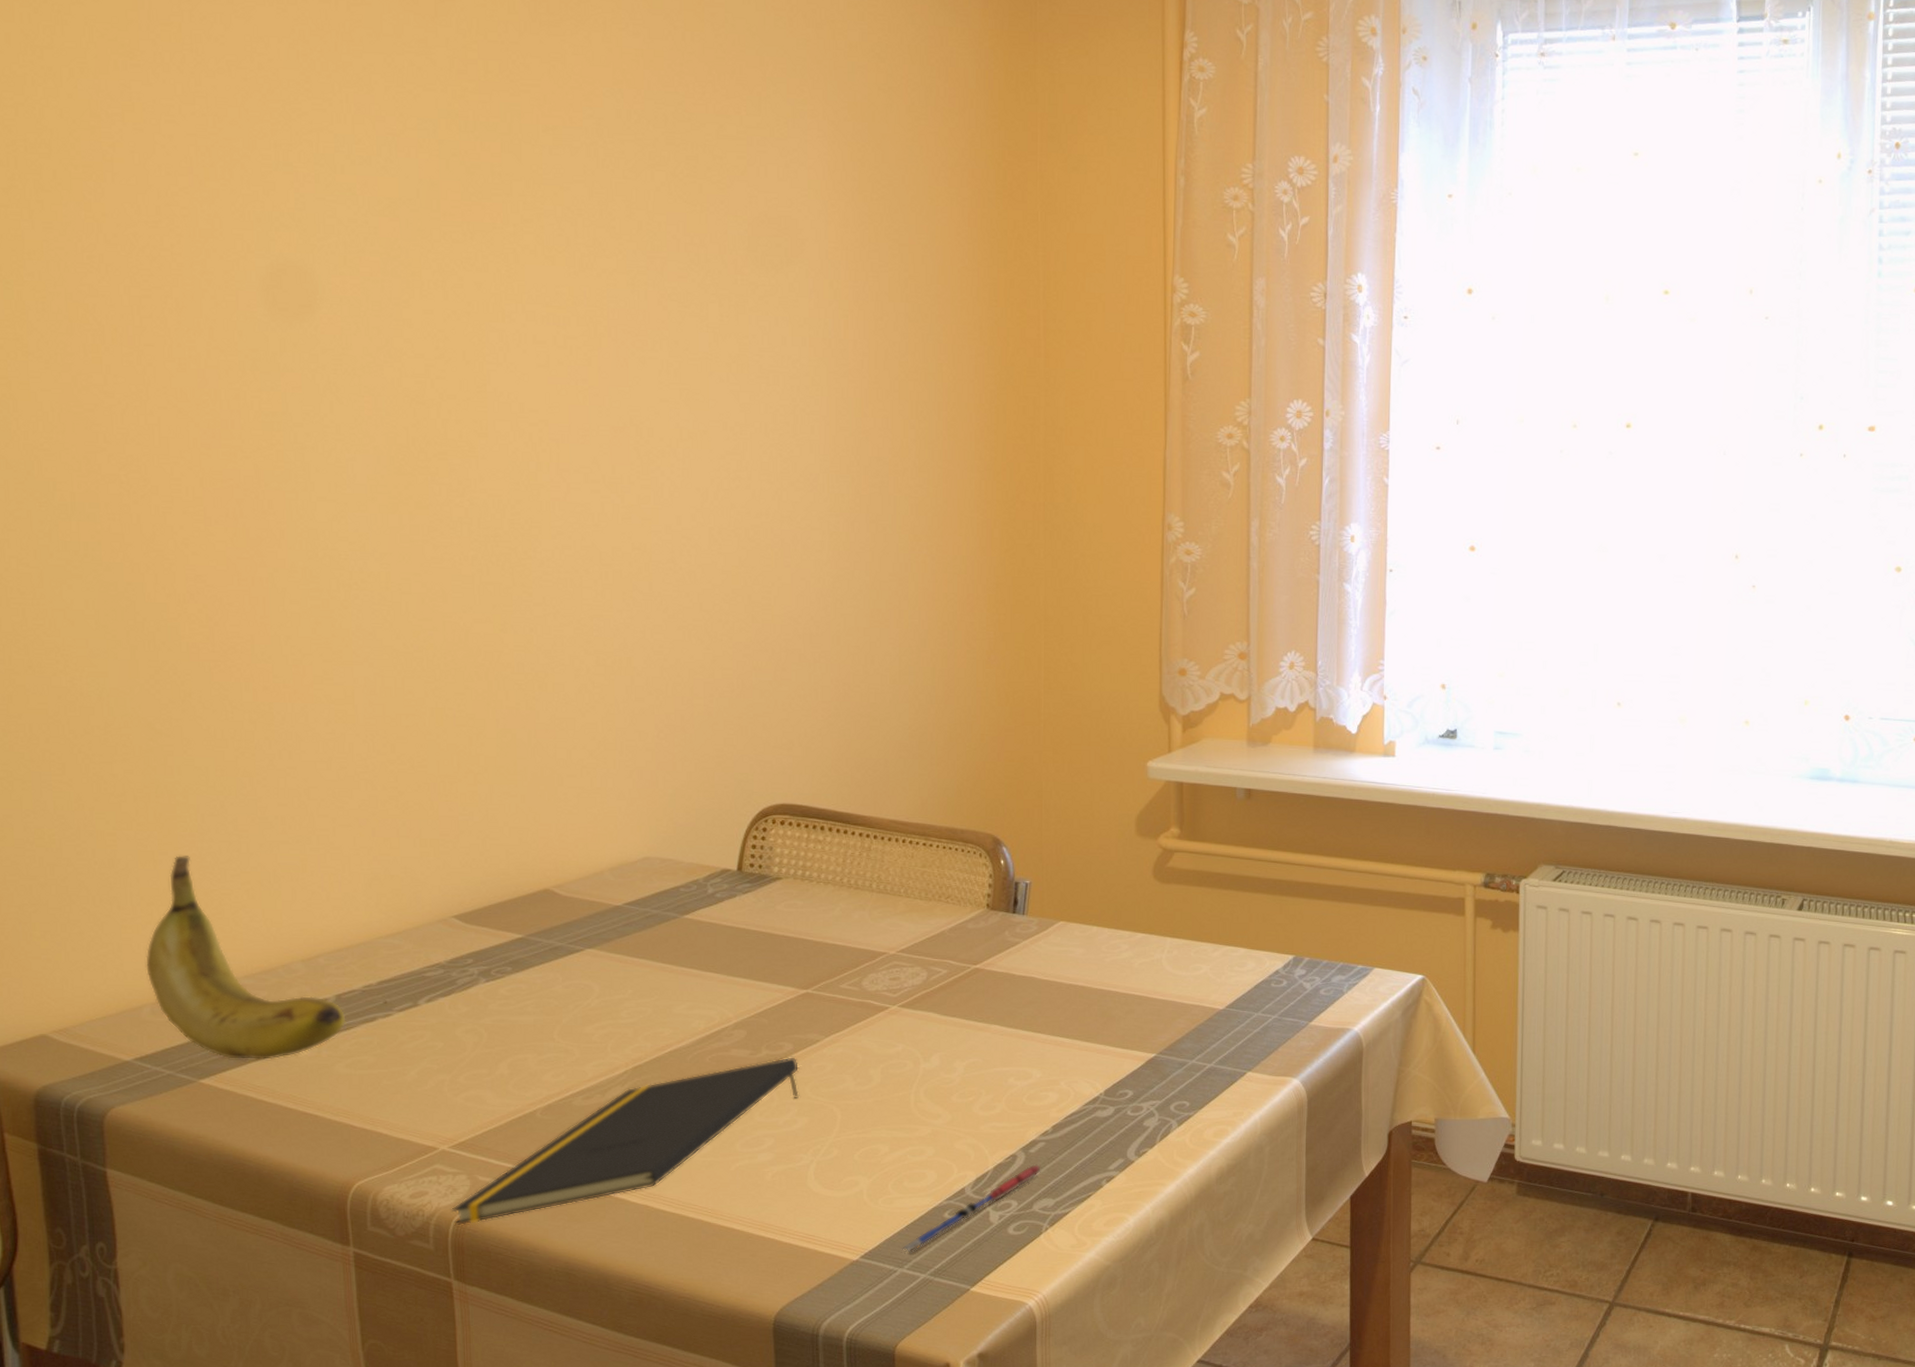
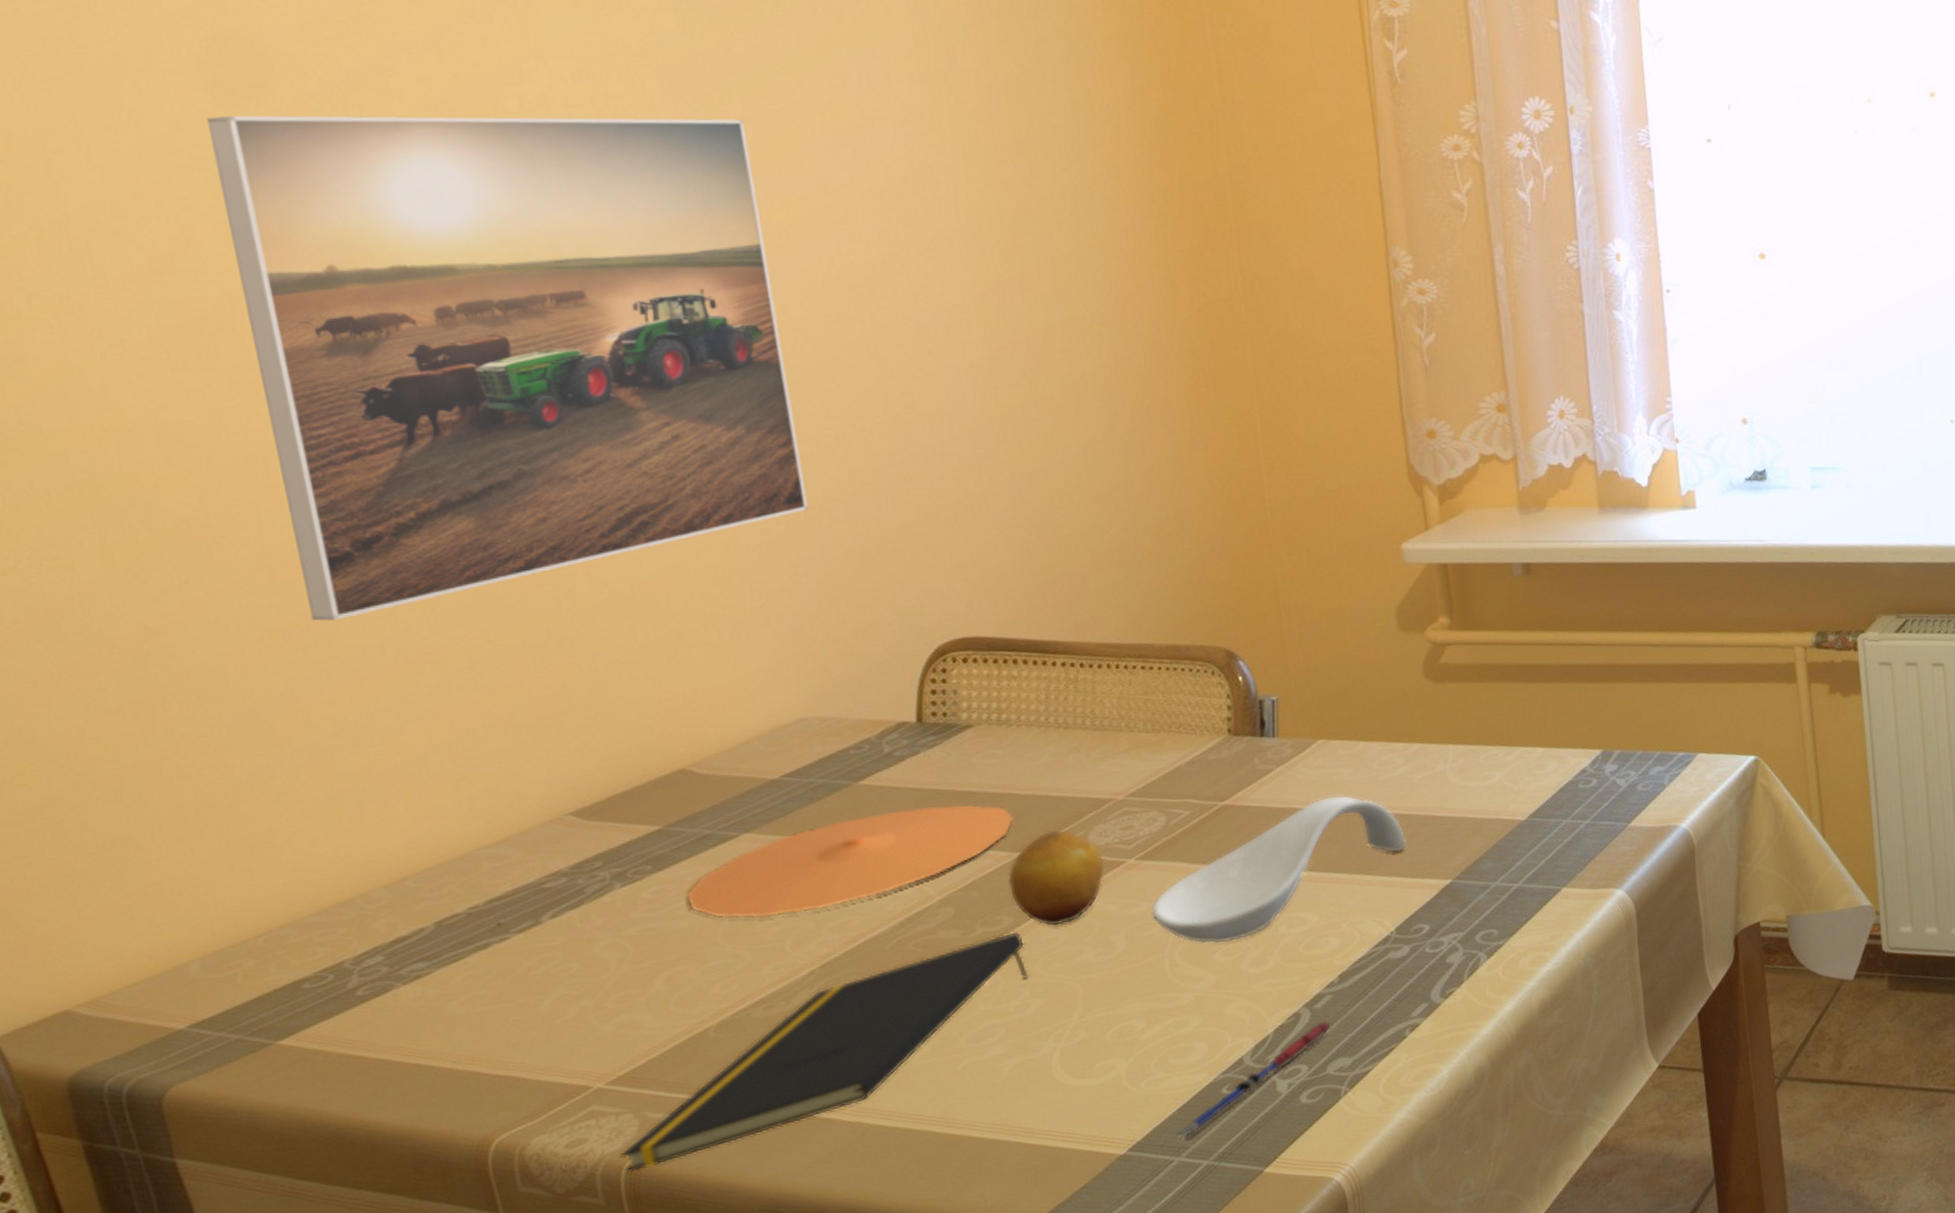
banana: present [145,855,346,1060] -> none [182,777,453,1013]
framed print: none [262,327,676,738] -> present [206,115,809,621]
plate: none [535,942,805,1021] -> present [686,804,1015,919]
fruit: none [793,974,872,1056] -> present [1008,829,1104,926]
spoon rest: none [905,971,1123,1087] -> present [1151,795,1408,944]

